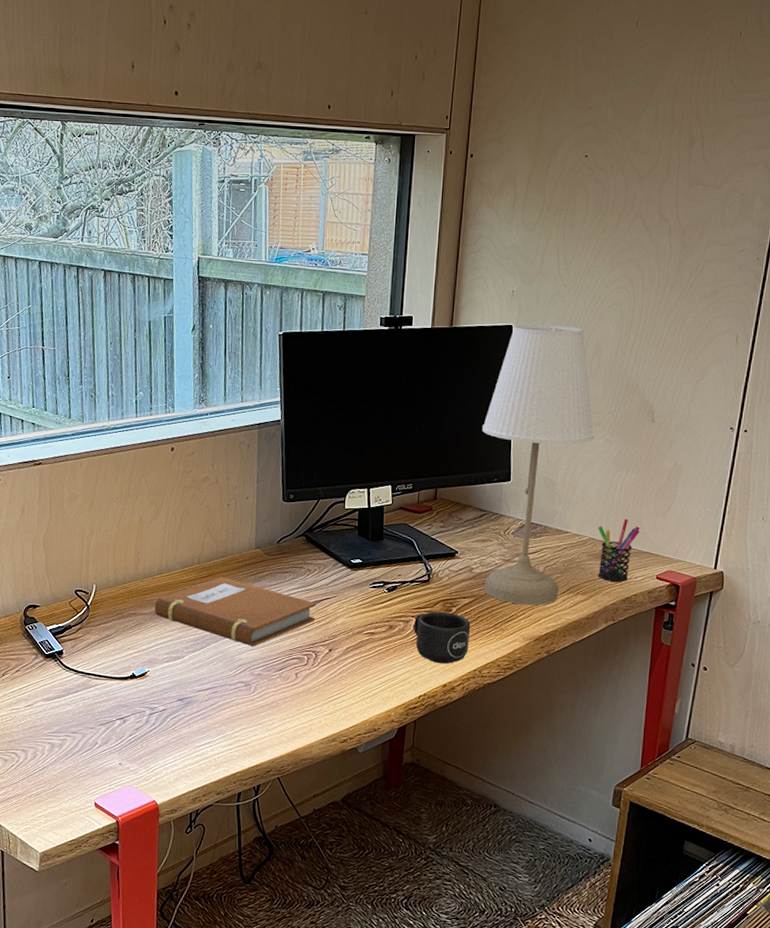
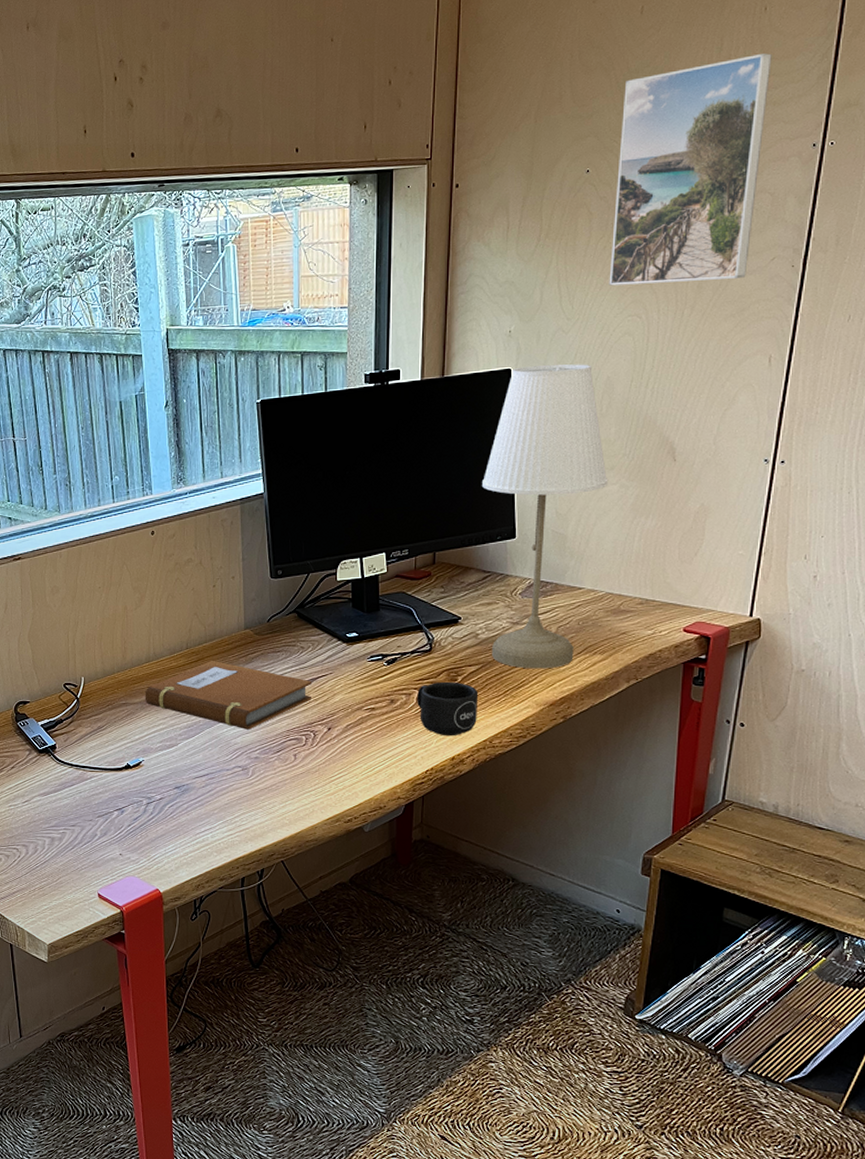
pen holder: present [598,518,640,582] -> none [615,569,663,637]
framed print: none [601,72,745,264] -> present [609,53,772,286]

